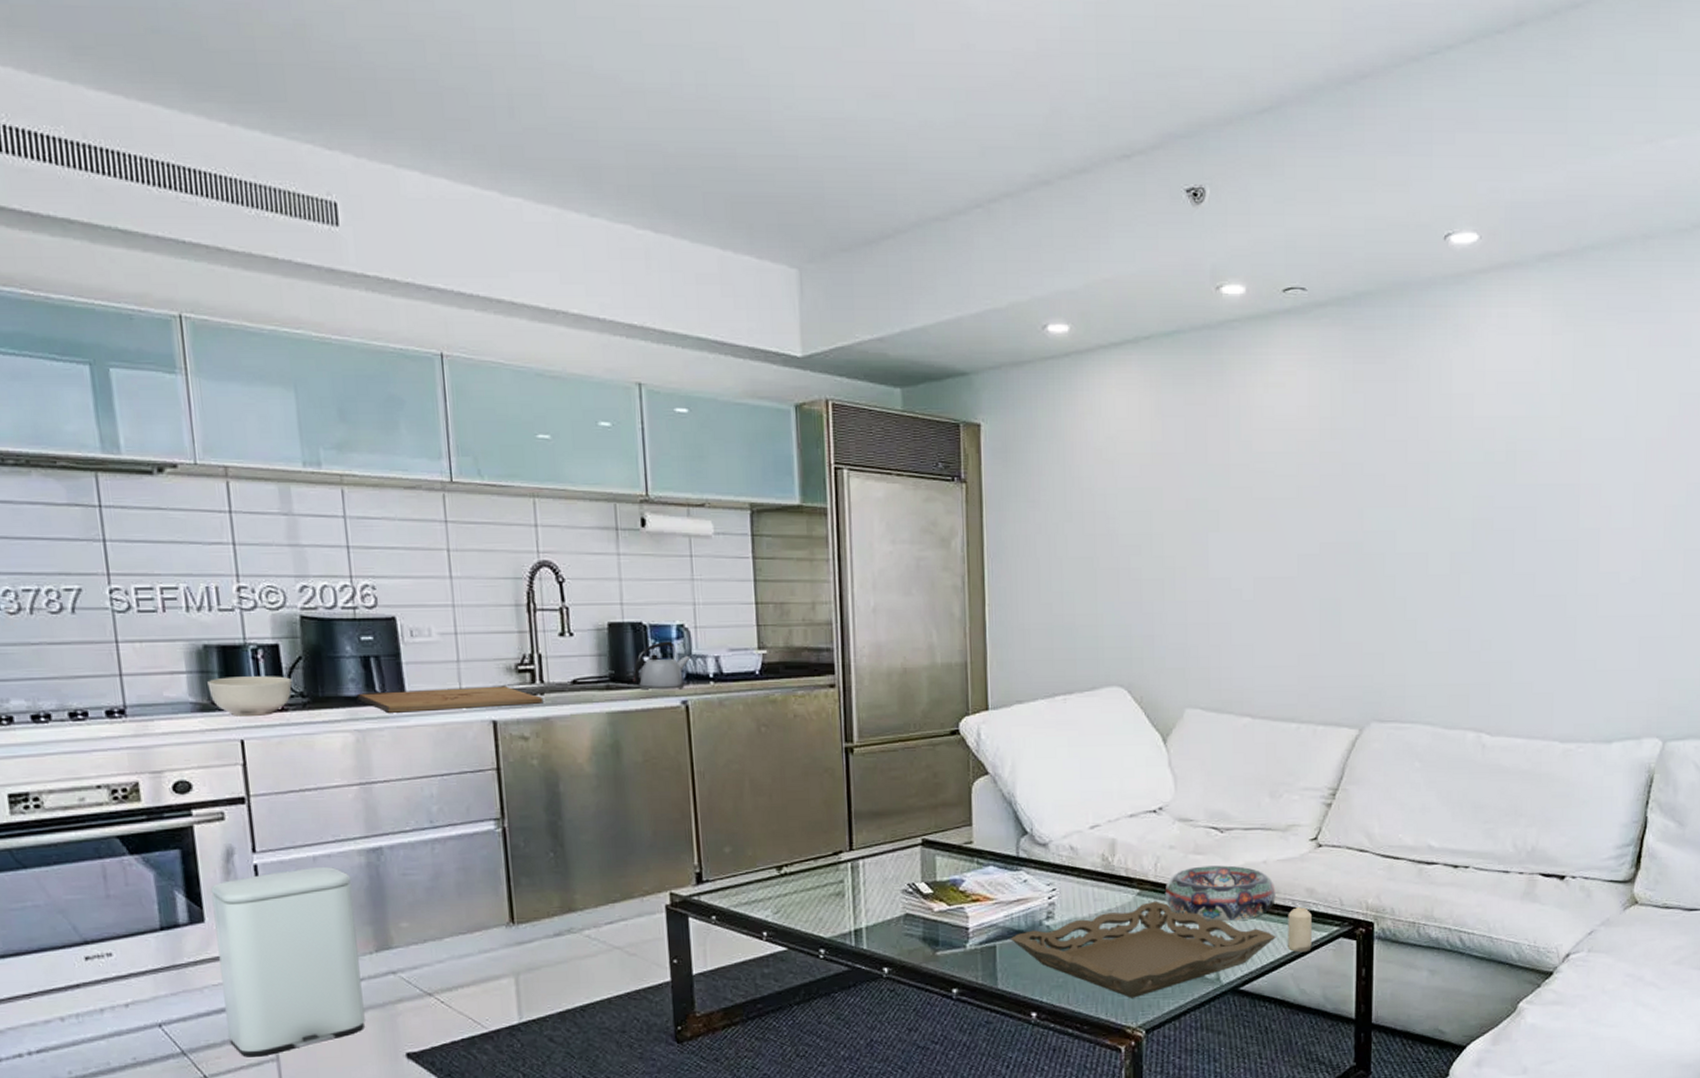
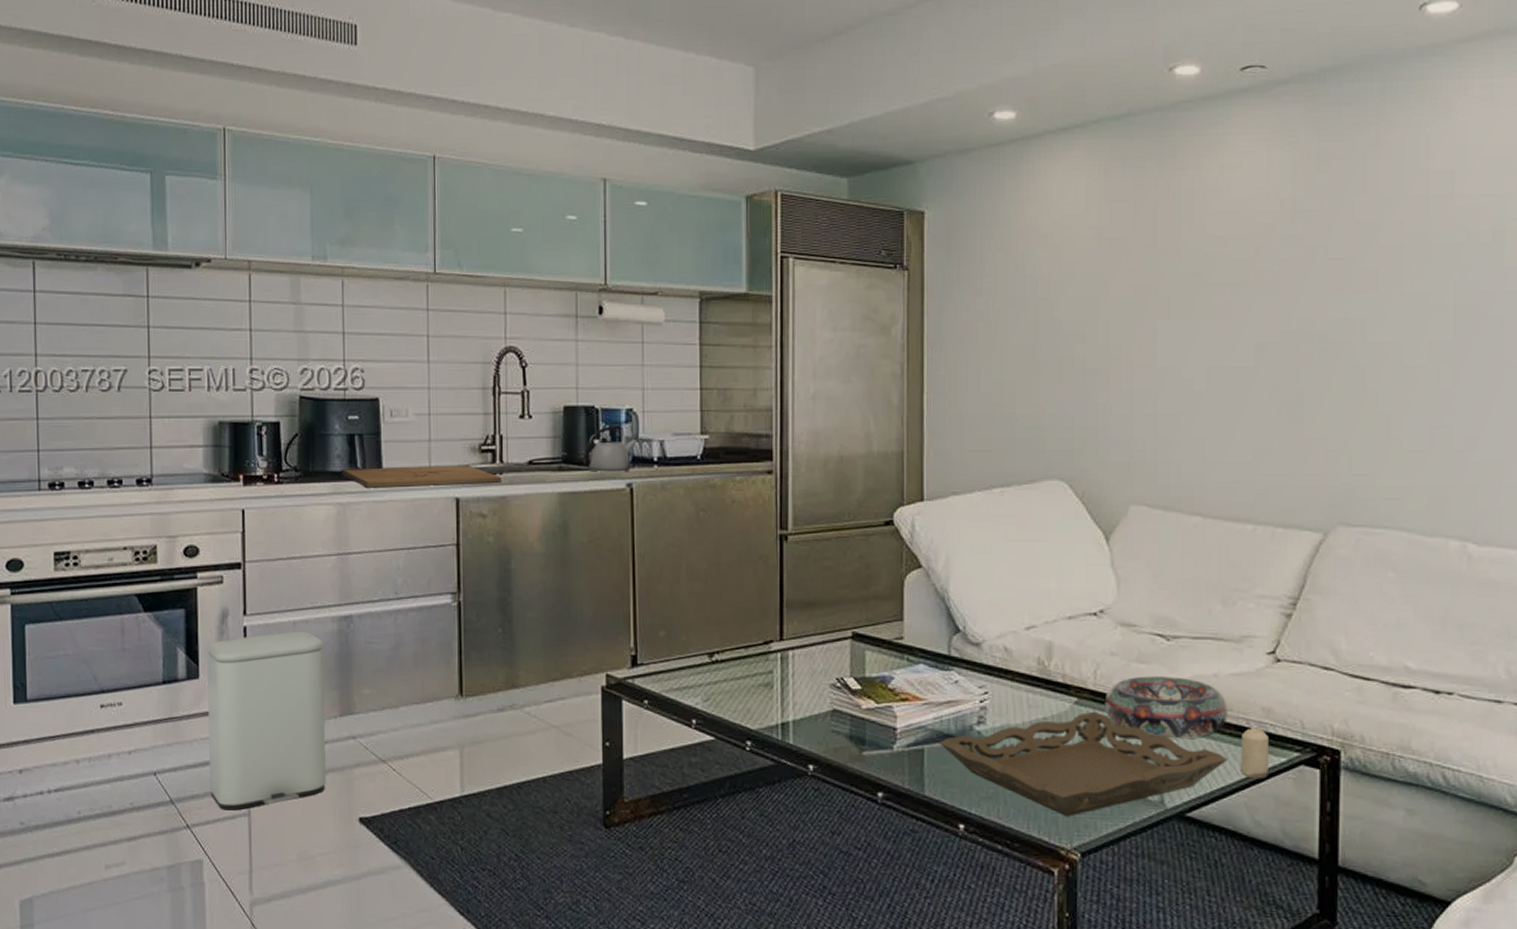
bowl: present [207,676,293,718] -> none [219,451,289,489]

